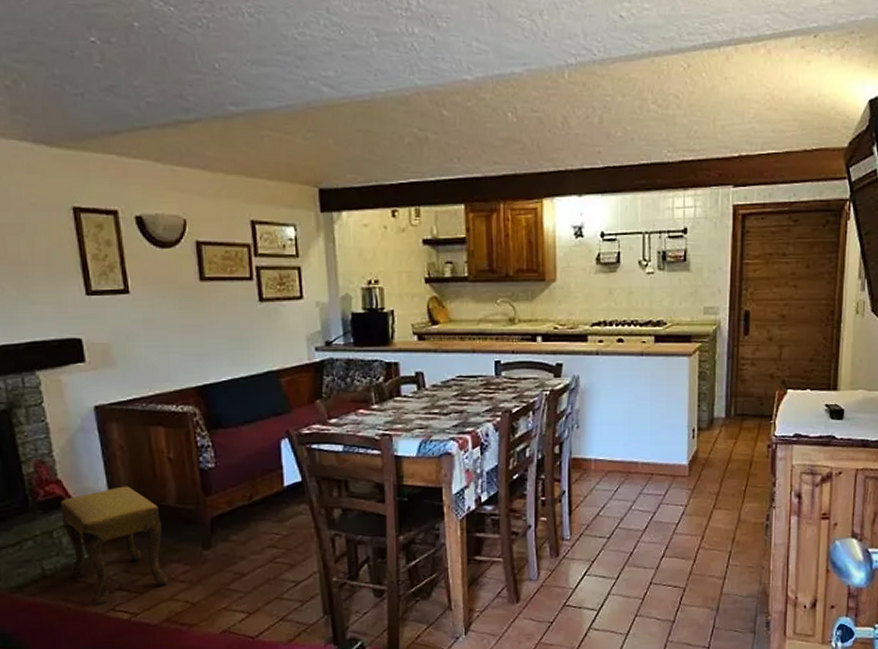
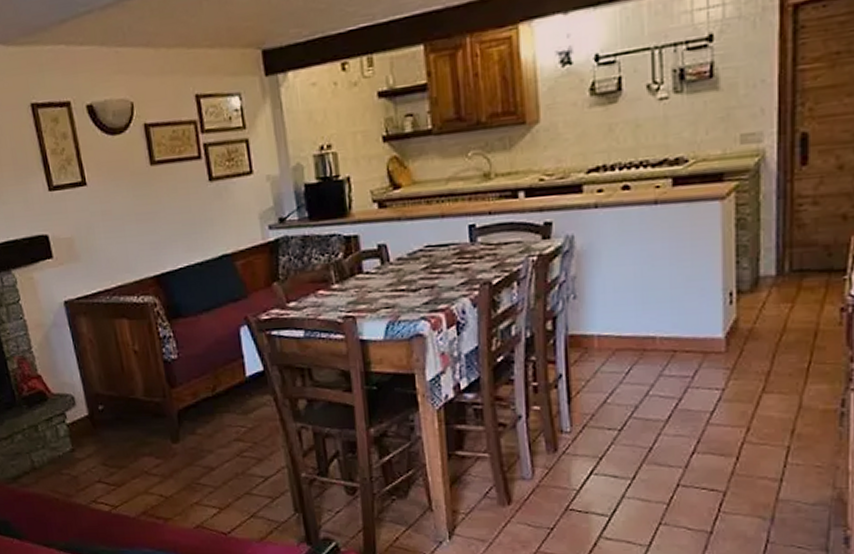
footstool: present [60,486,169,605] -> none [42,379,143,497]

